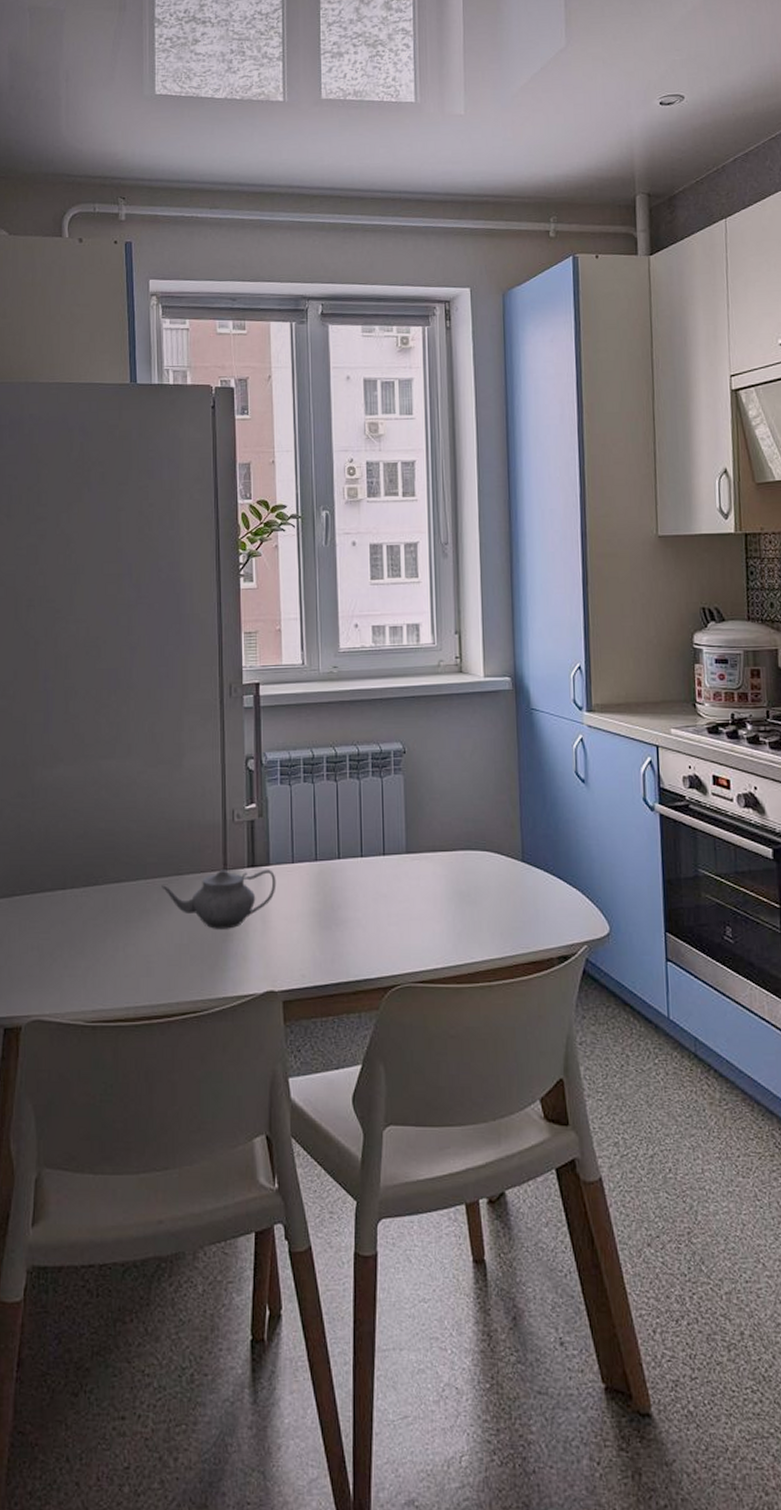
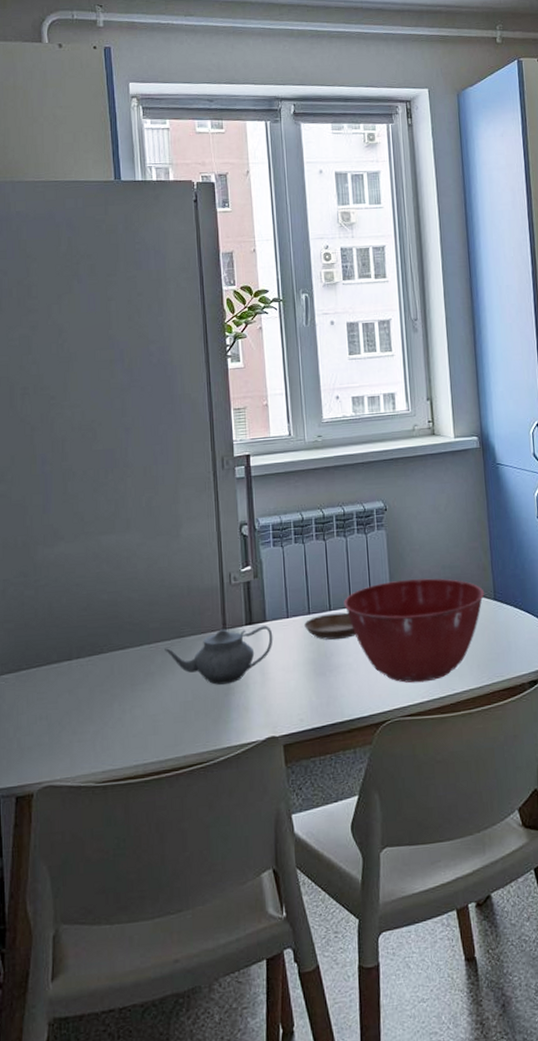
saucer: none [310,862,366,892] -> present [304,612,356,640]
mixing bowl: none [354,832,512,947] -> present [344,578,485,683]

